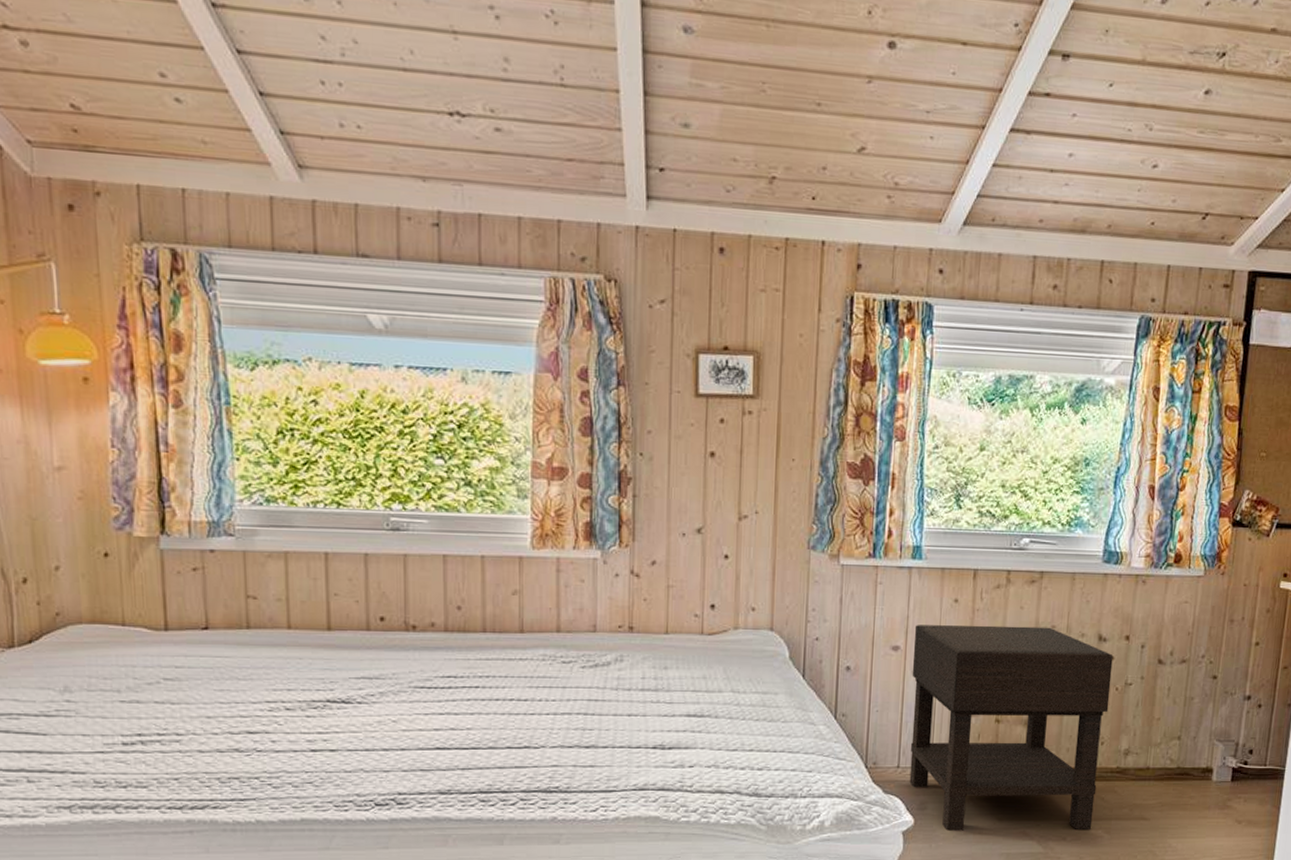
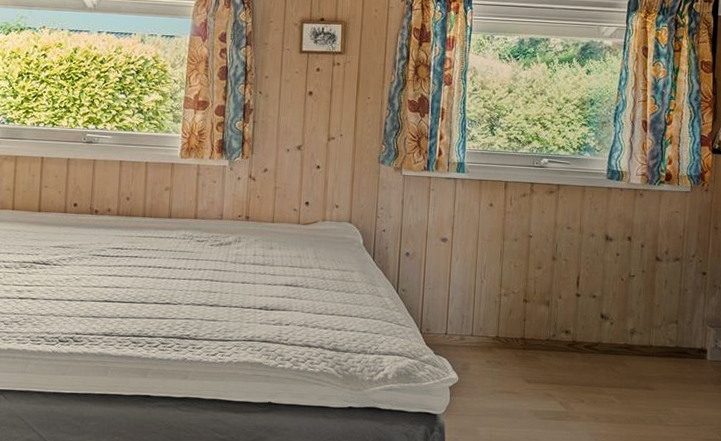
nightstand: present [909,625,1113,831] -> none [455,222,618,395]

